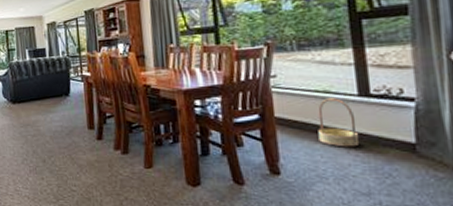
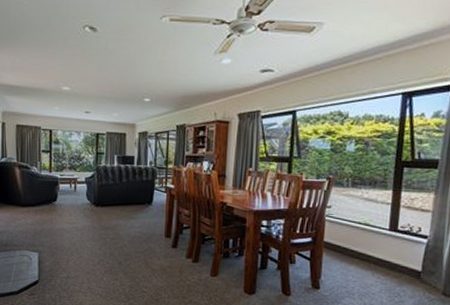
basket: present [318,98,360,147] -> none [353,230,384,271]

